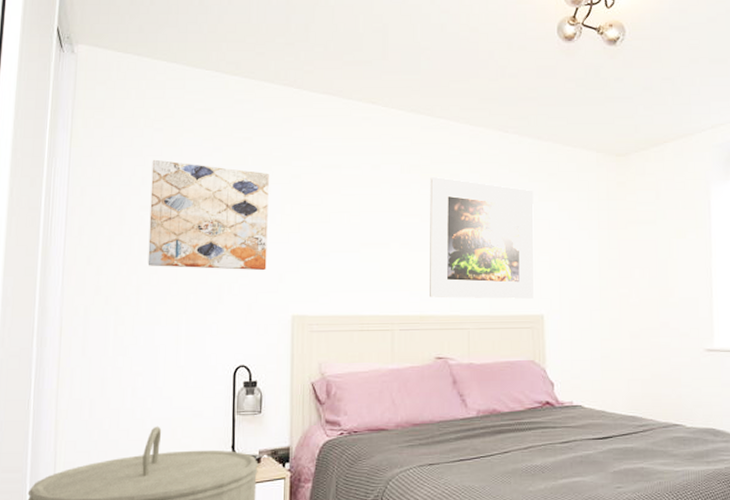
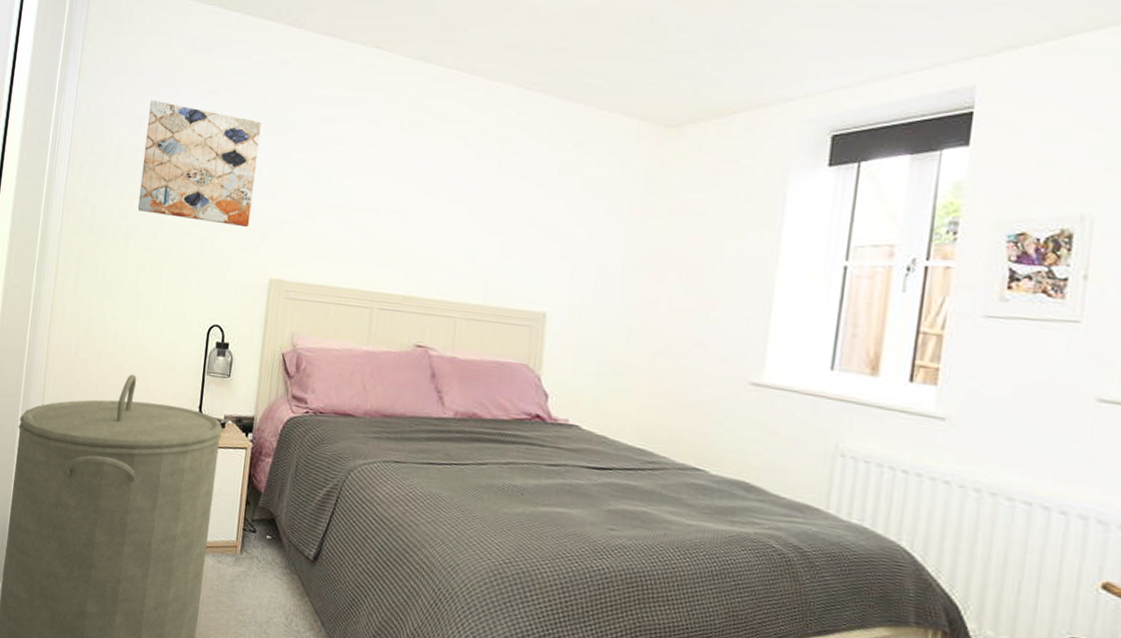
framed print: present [430,177,534,299] -> none [416,138,553,292]

